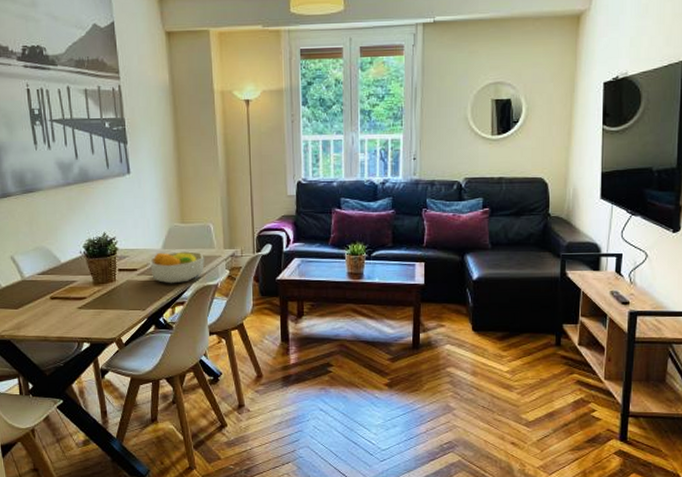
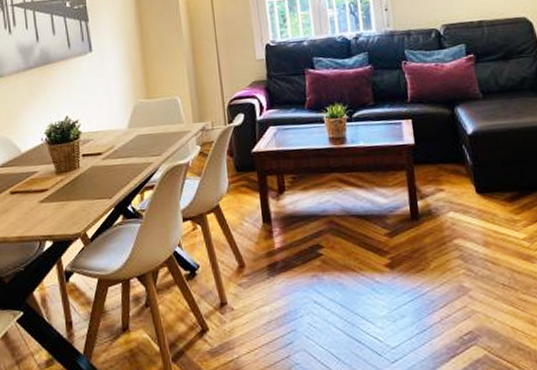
fruit bowl: present [150,251,204,284] -> none [115,128,173,167]

